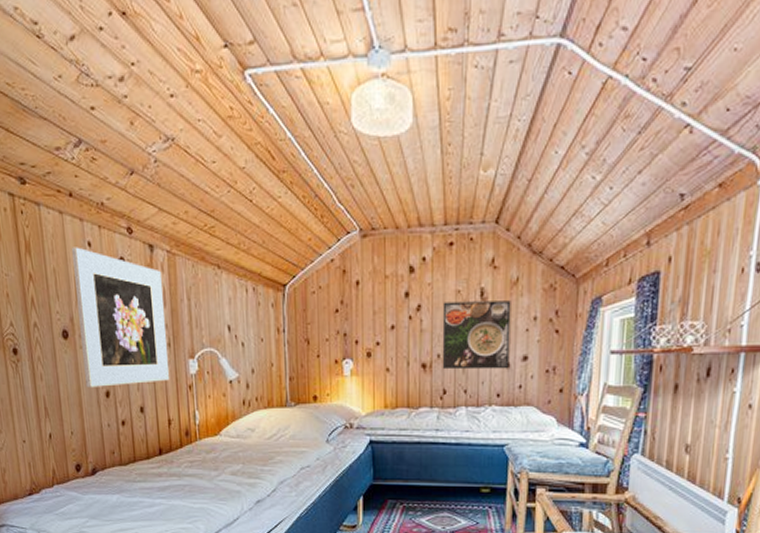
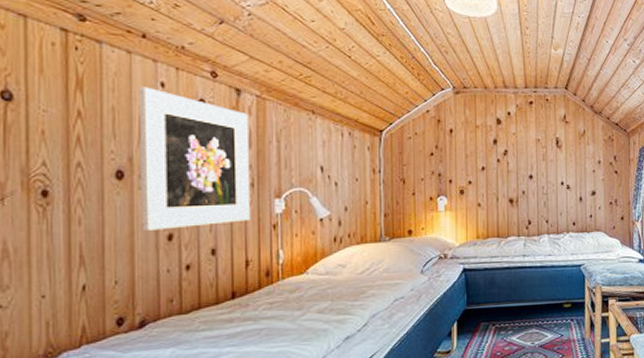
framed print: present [442,300,511,370] -> none [525,148,582,204]

